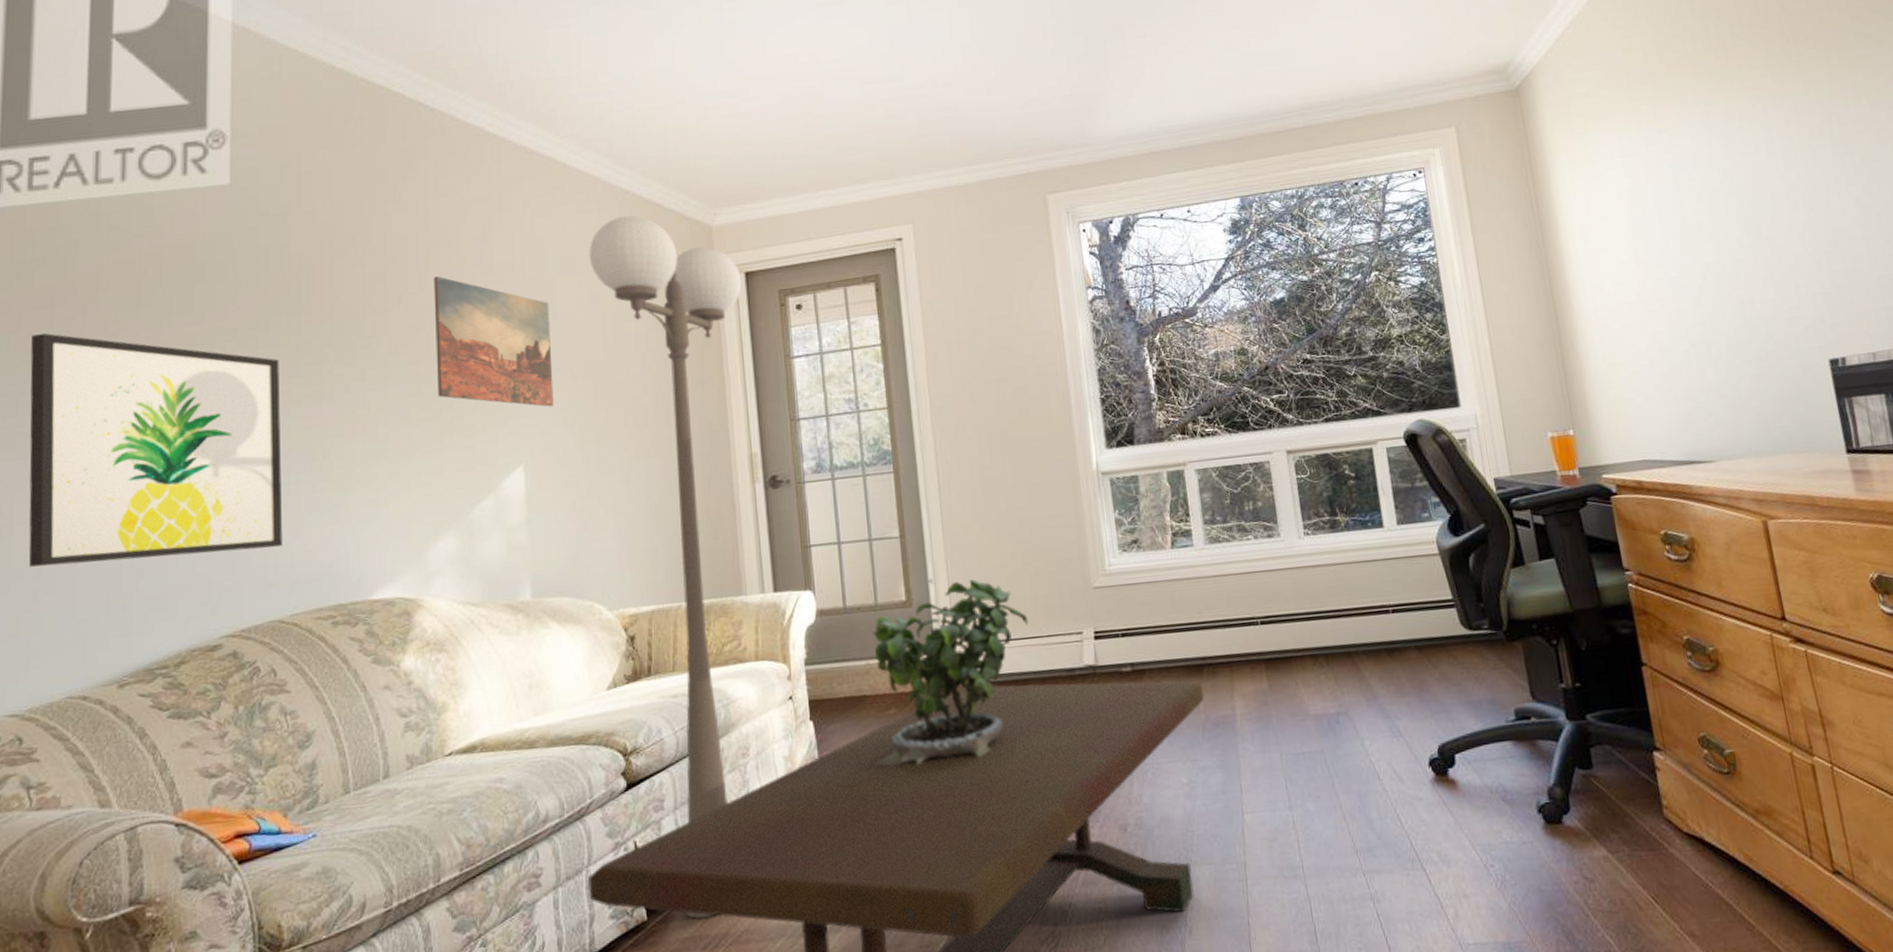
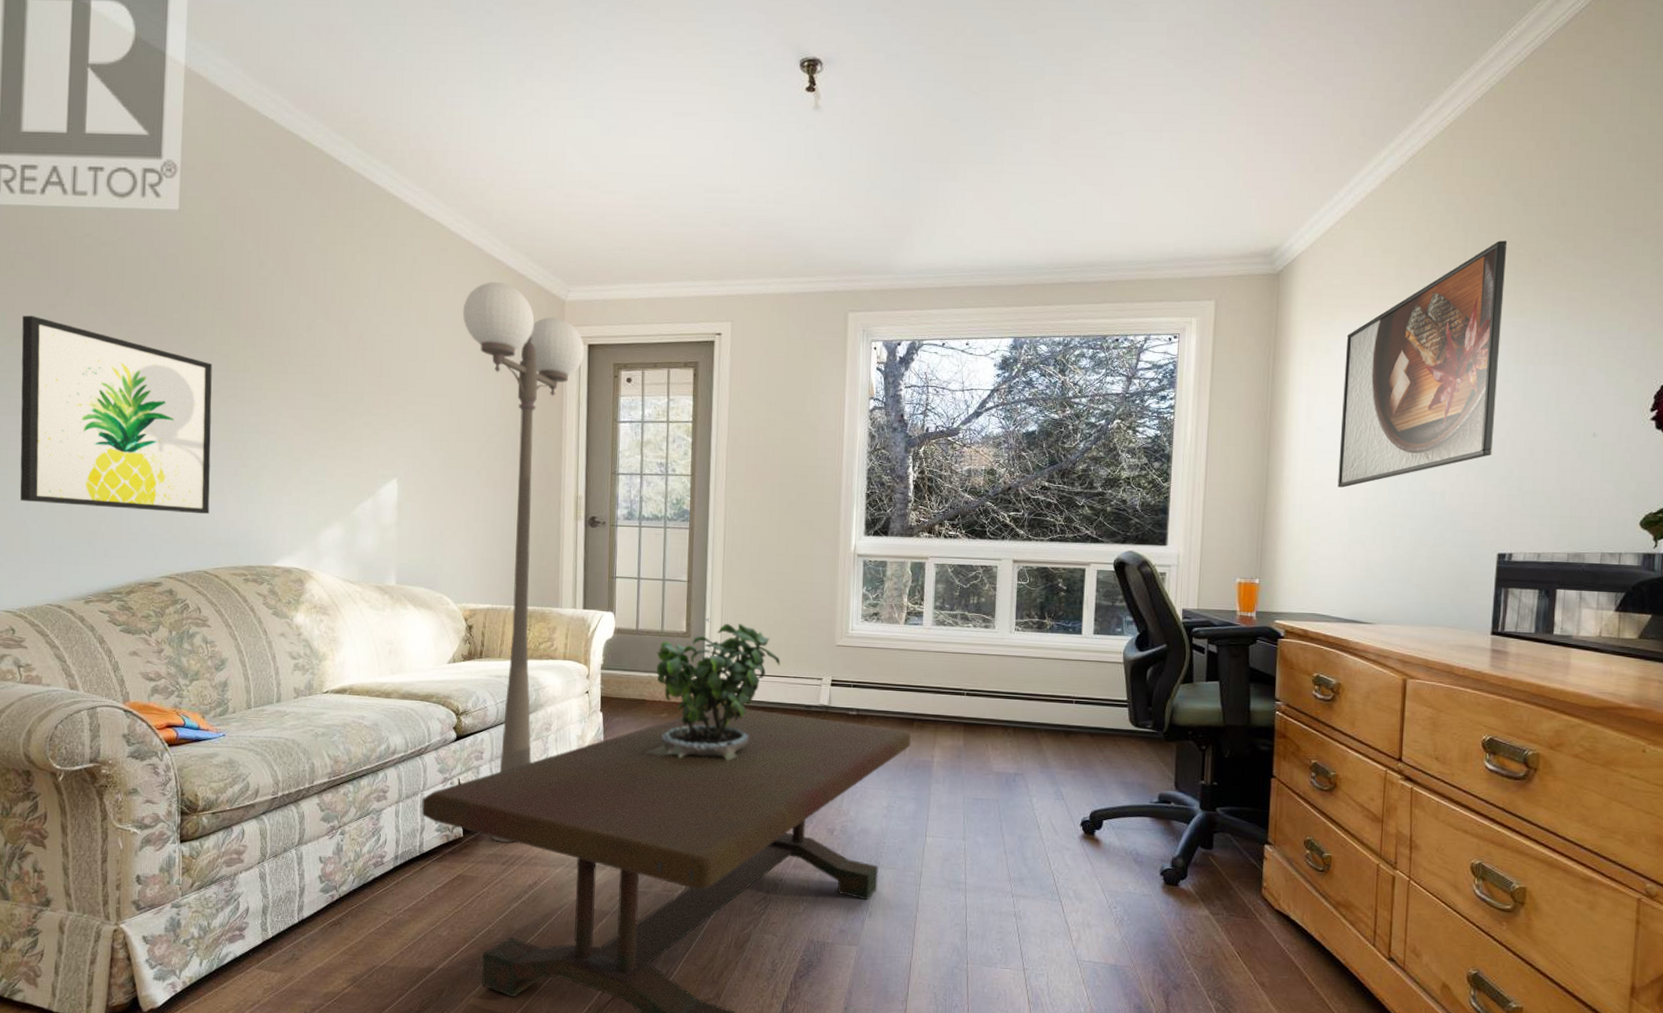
wall art: present [433,275,554,407] -> none [334,311,427,434]
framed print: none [1606,24,1794,312] -> present [1337,240,1508,488]

